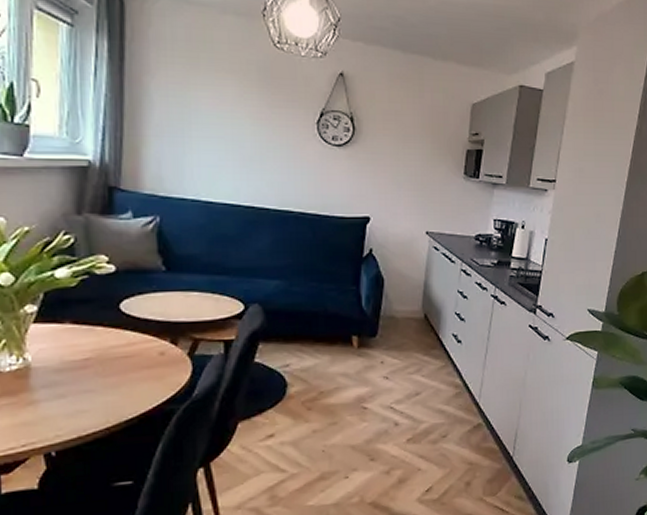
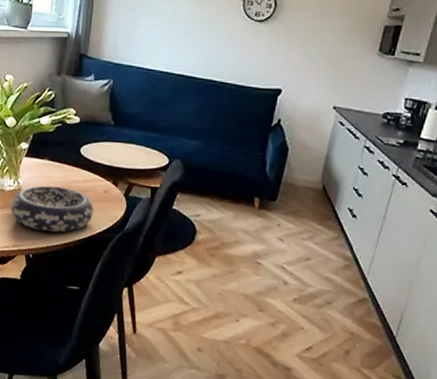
decorative bowl: none [14,355,146,418] -> present [11,185,93,233]

